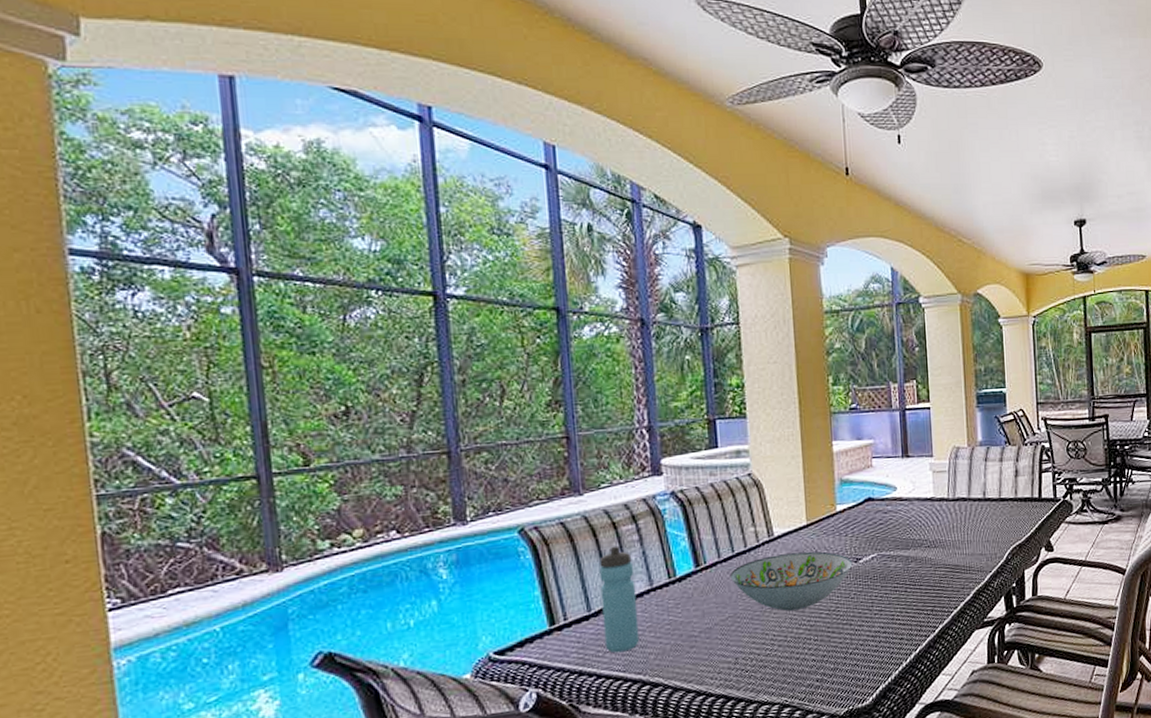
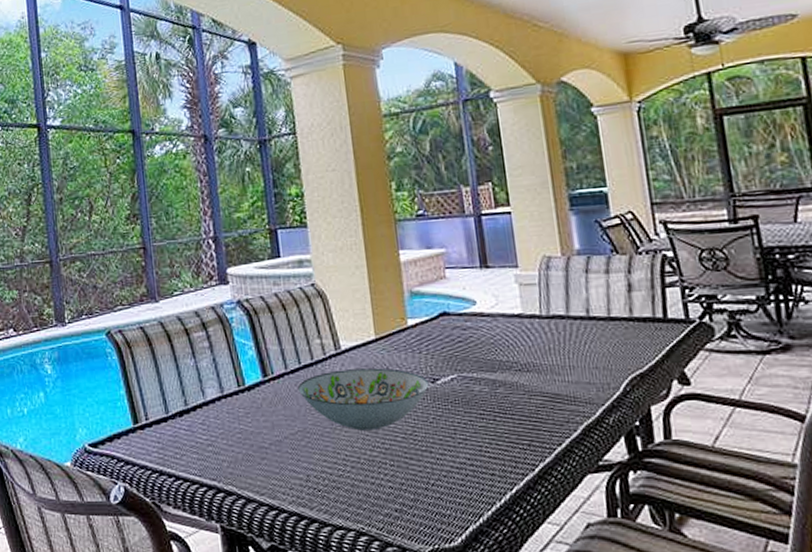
water bottle: present [599,546,640,653] -> none [174,351,213,457]

